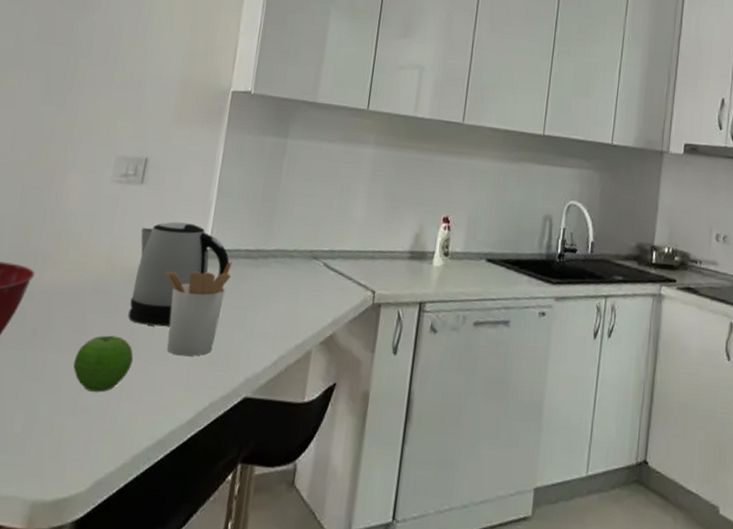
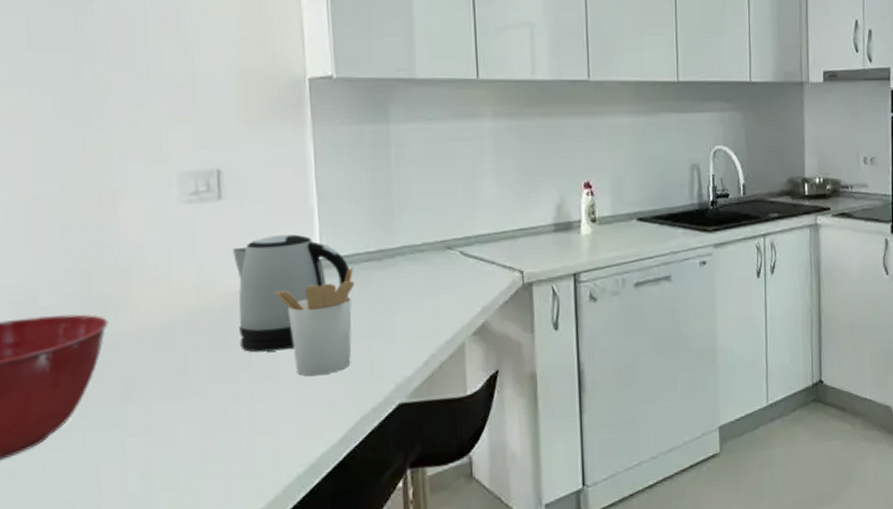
fruit: present [73,335,133,392] -> none [186,370,259,433]

